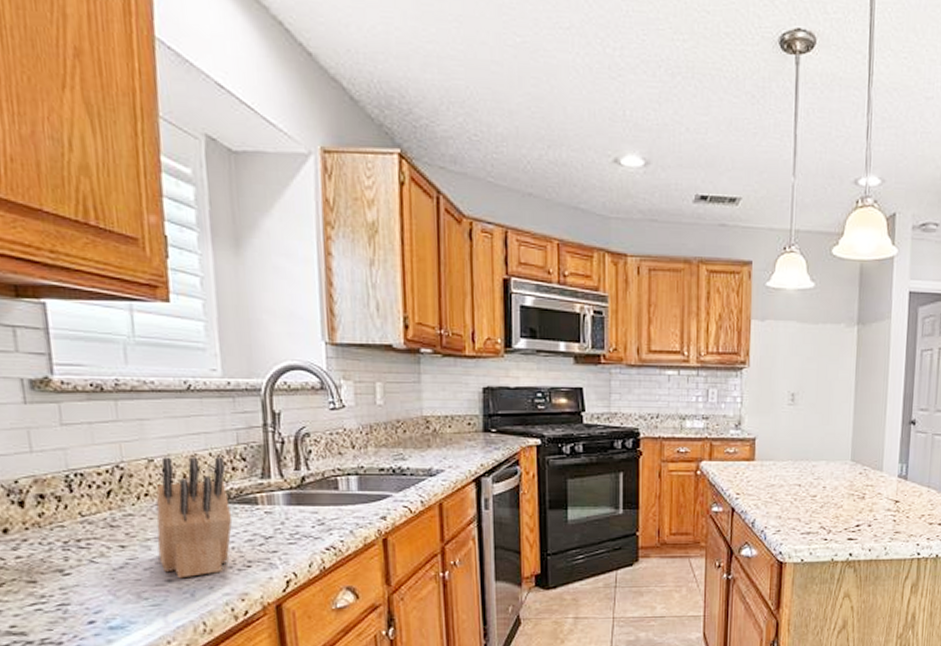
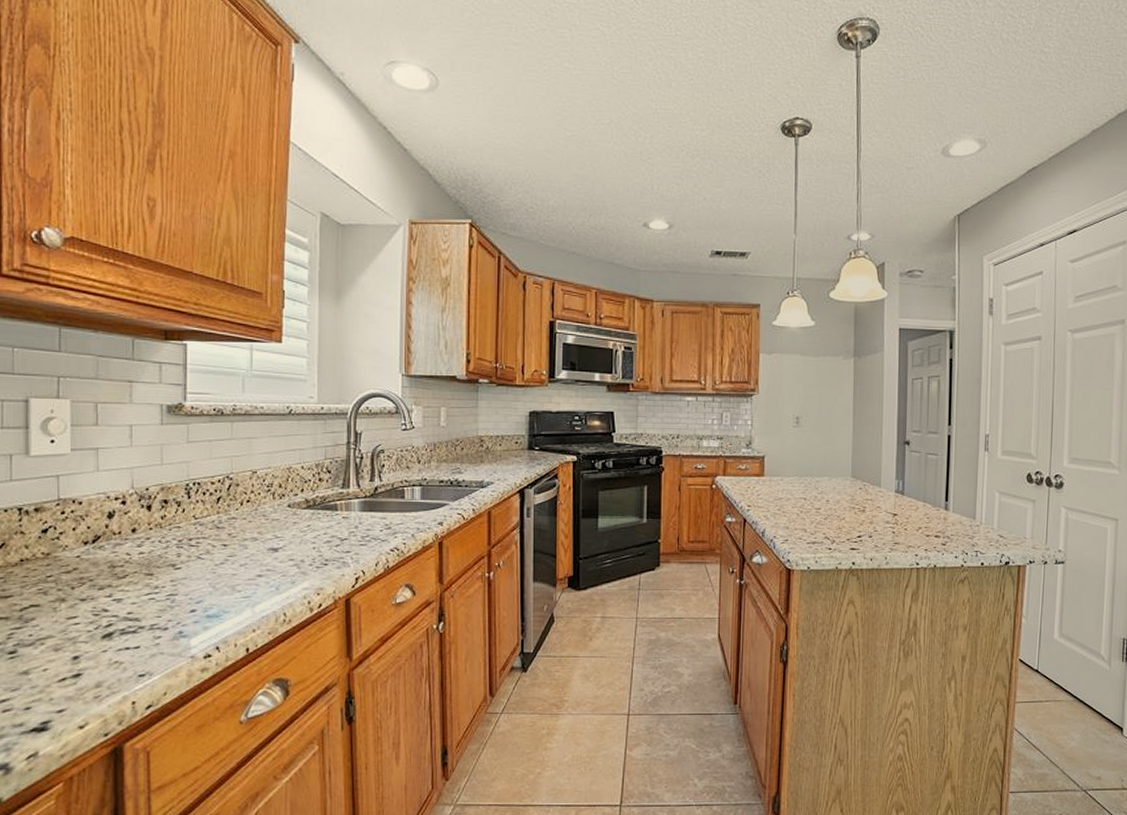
knife block: present [156,457,233,579] -> none [253,469,316,574]

